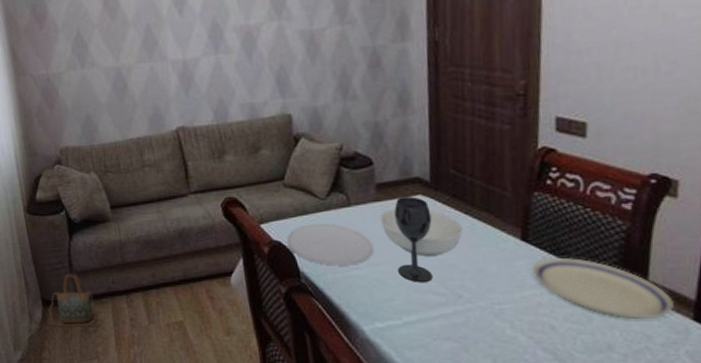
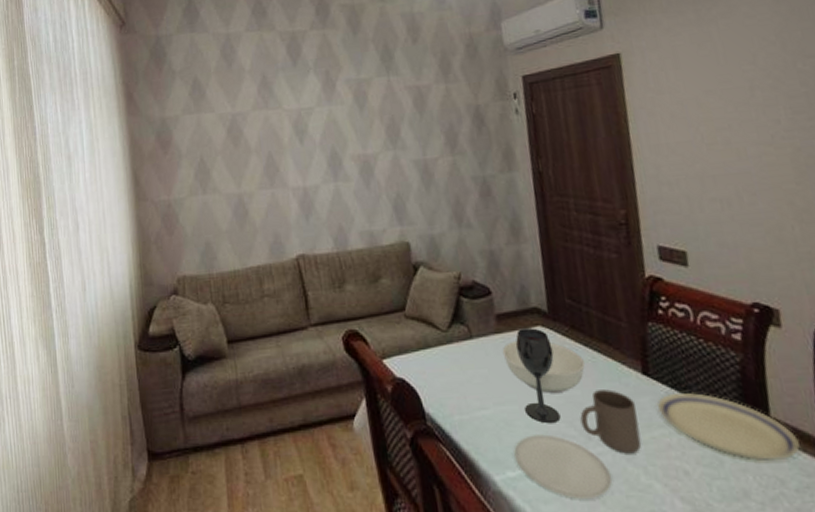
handbag: present [49,272,98,333] -> none [155,418,209,492]
plate: present [286,223,373,266] -> none [410,357,498,406]
plate: none [384,292,478,347] -> present [514,434,613,499]
cup: none [452,254,511,310] -> present [580,389,642,454]

